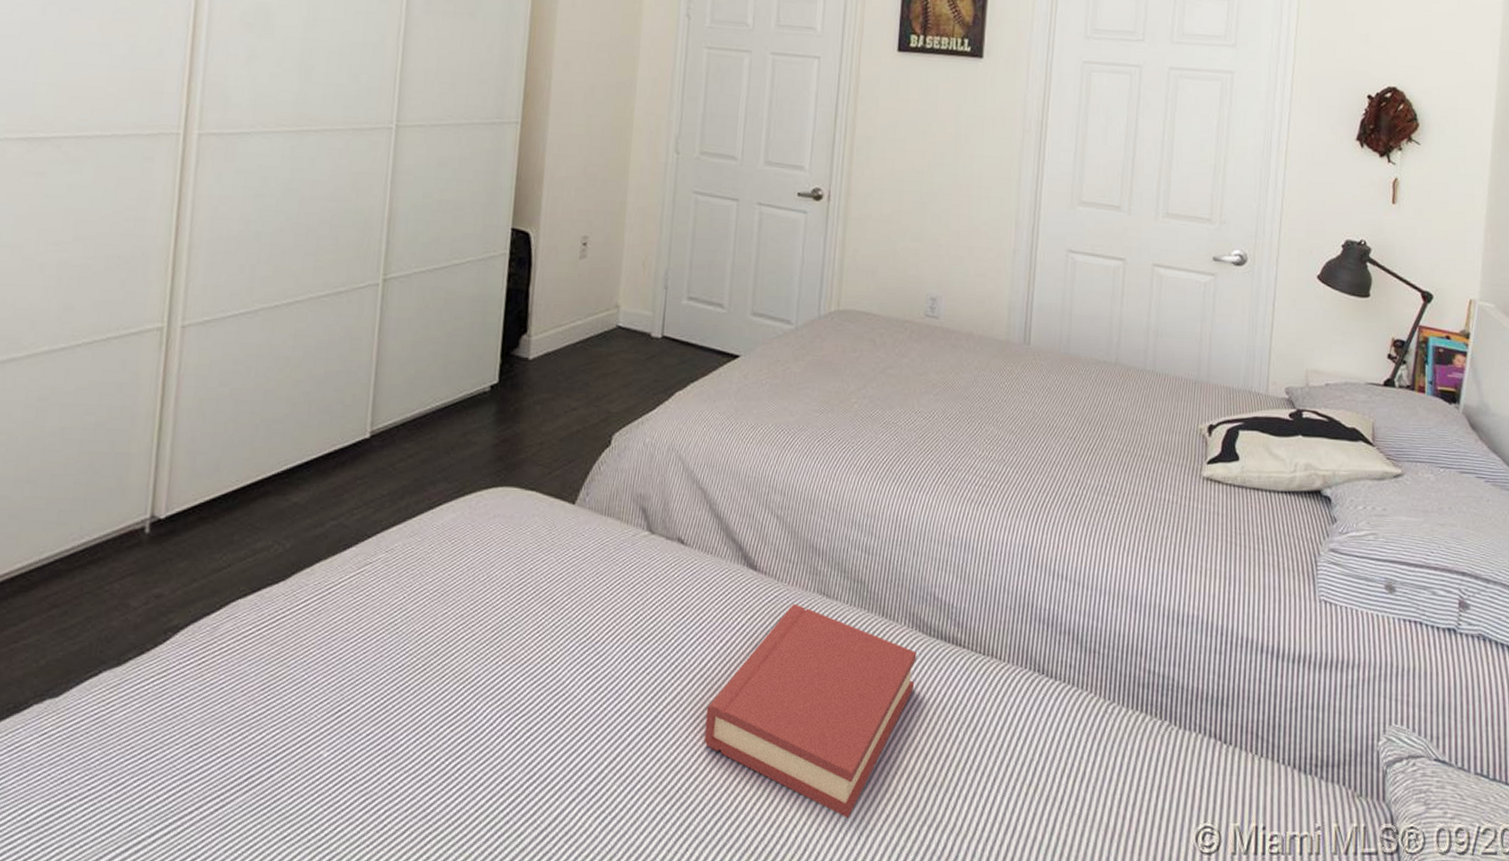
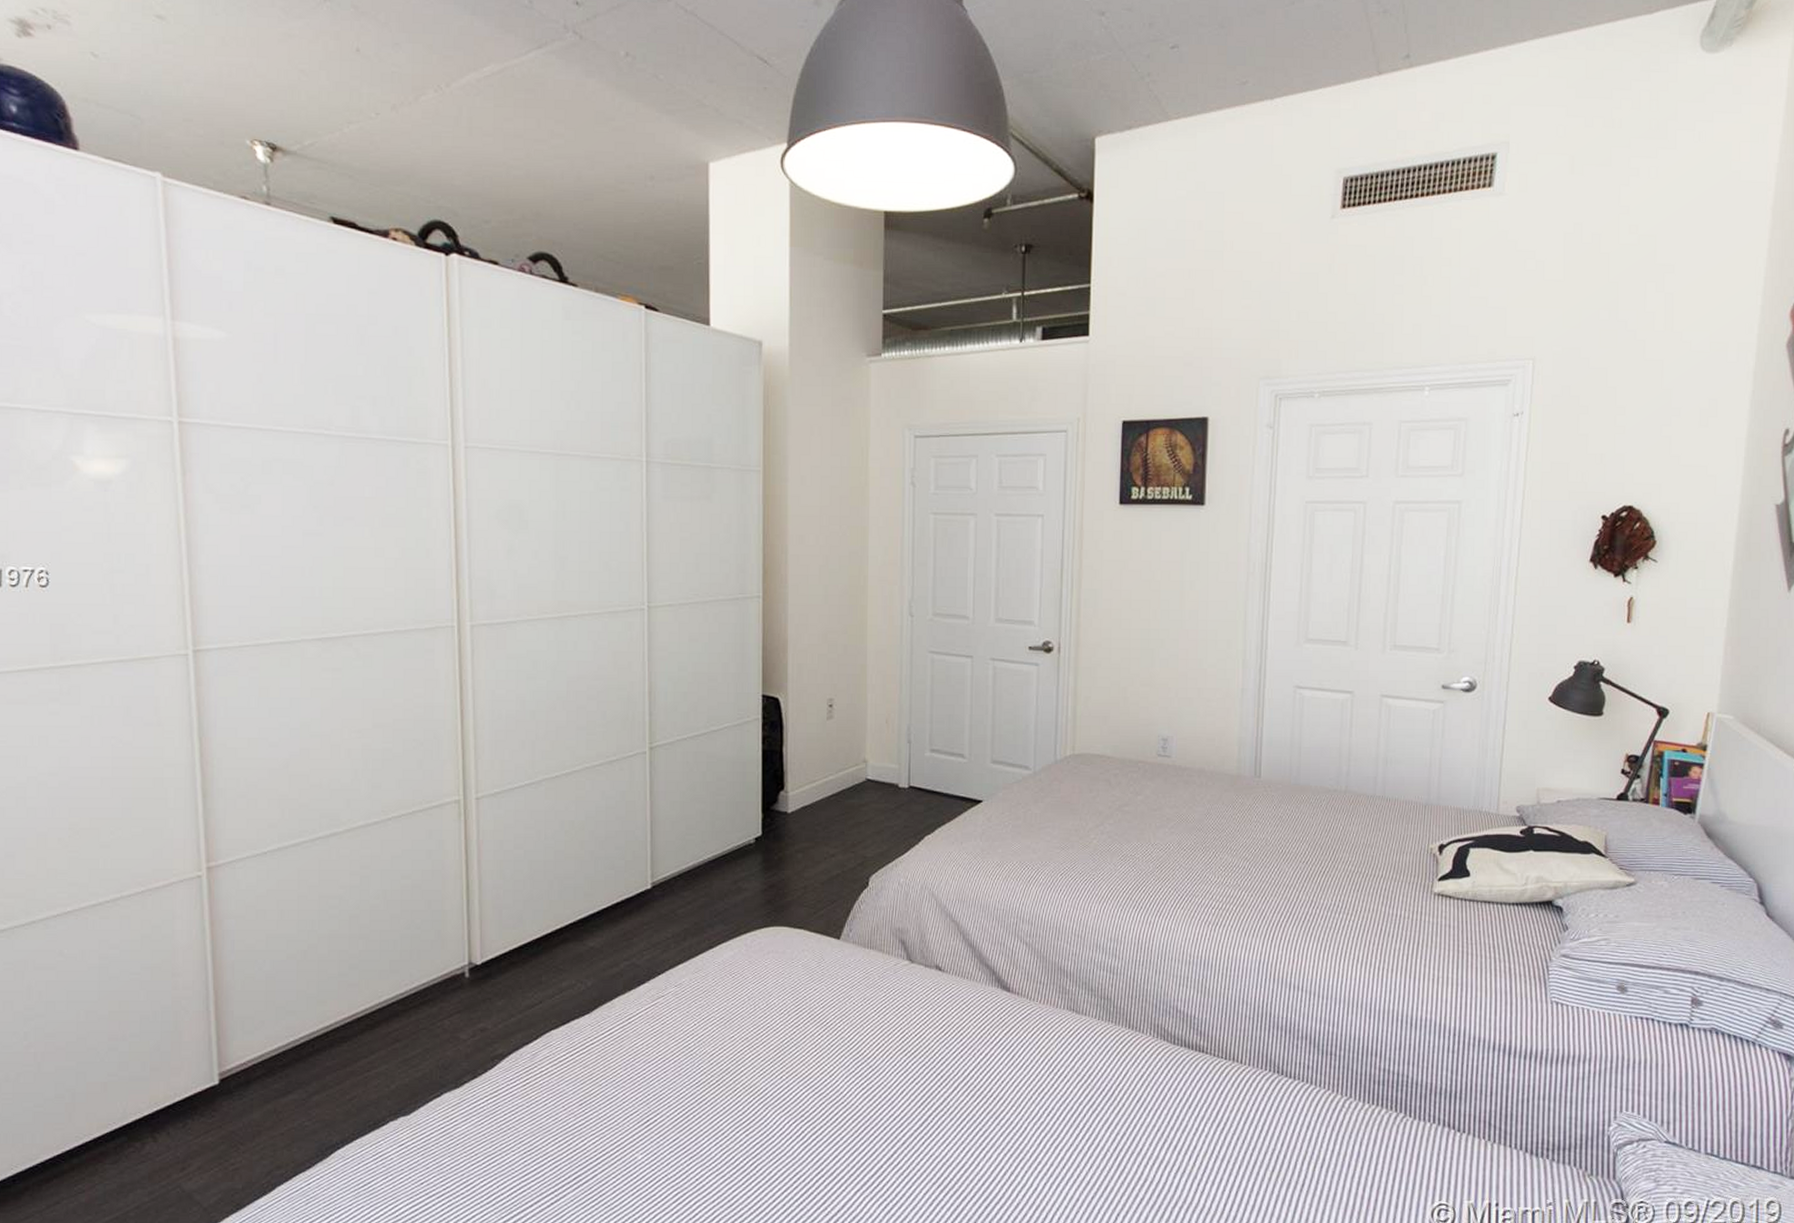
hardback book: present [704,603,917,819] -> none [971,1019,1162,1202]

